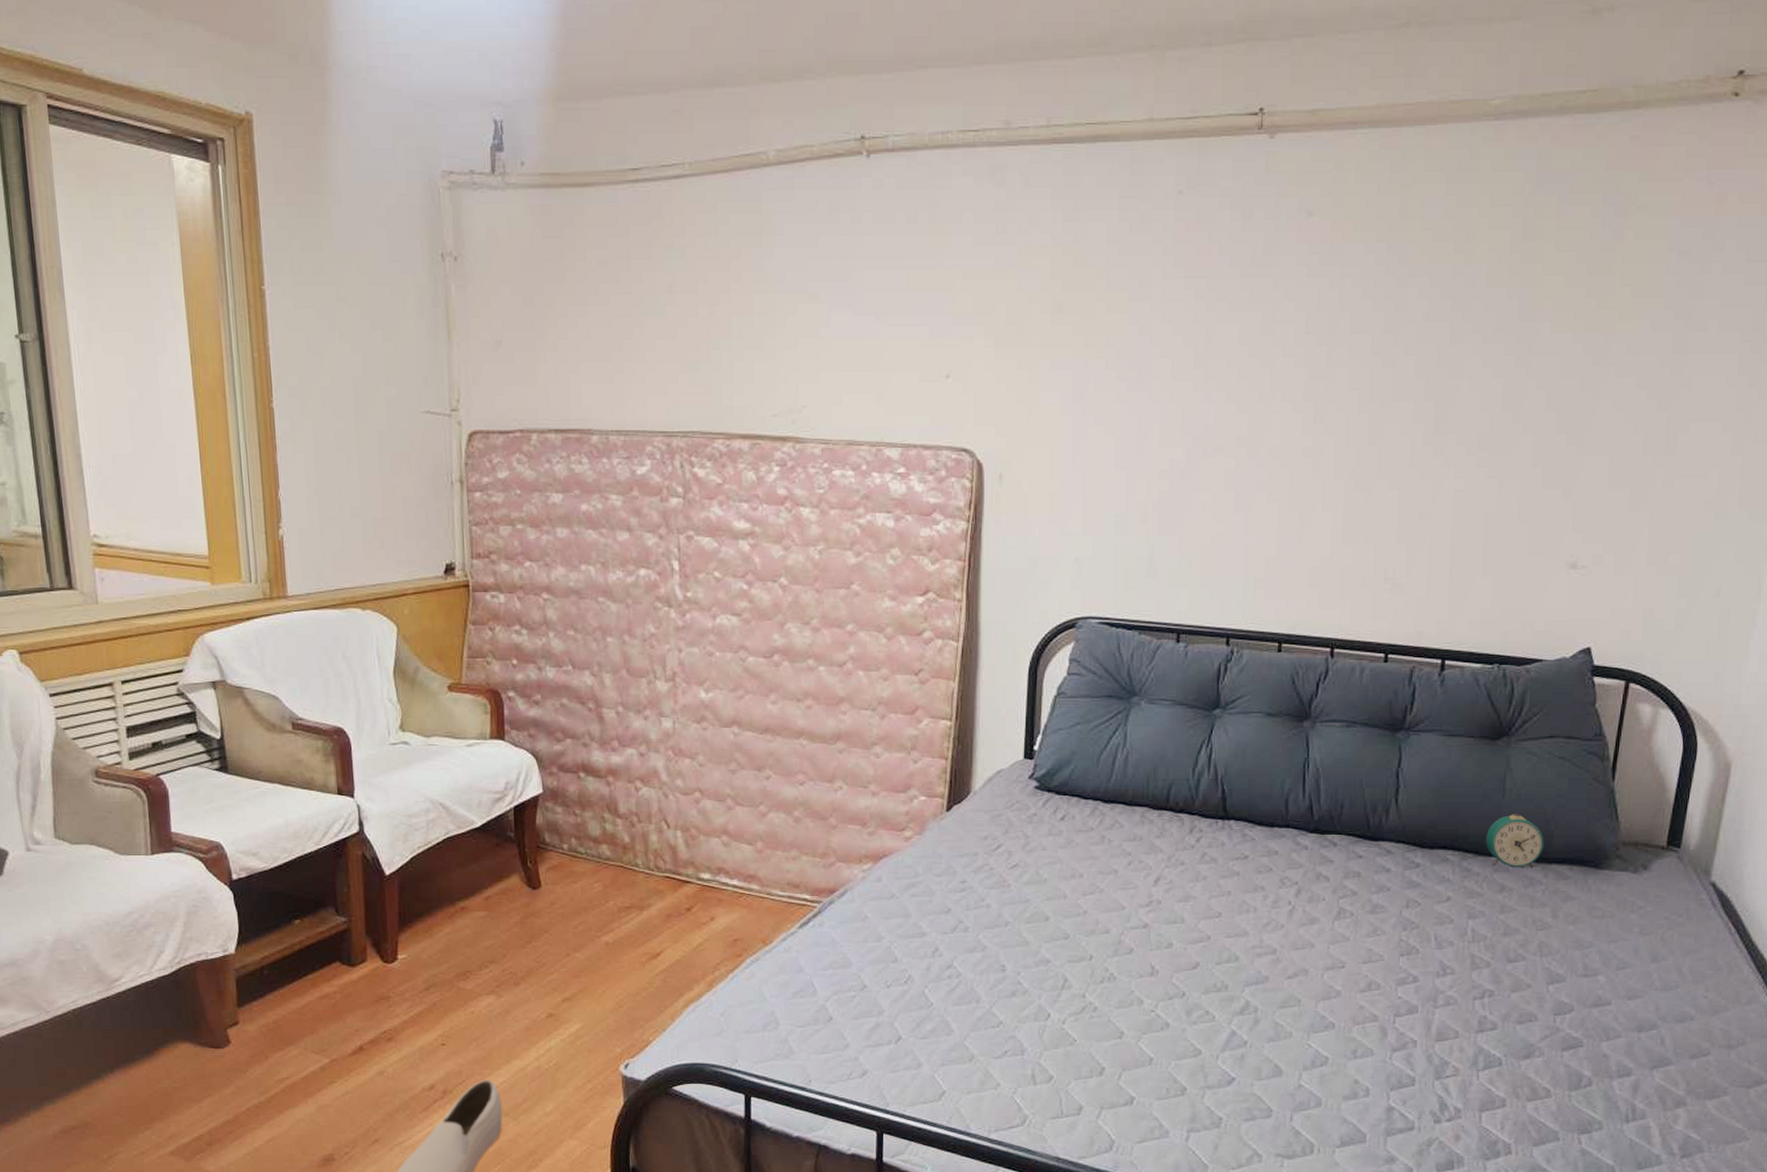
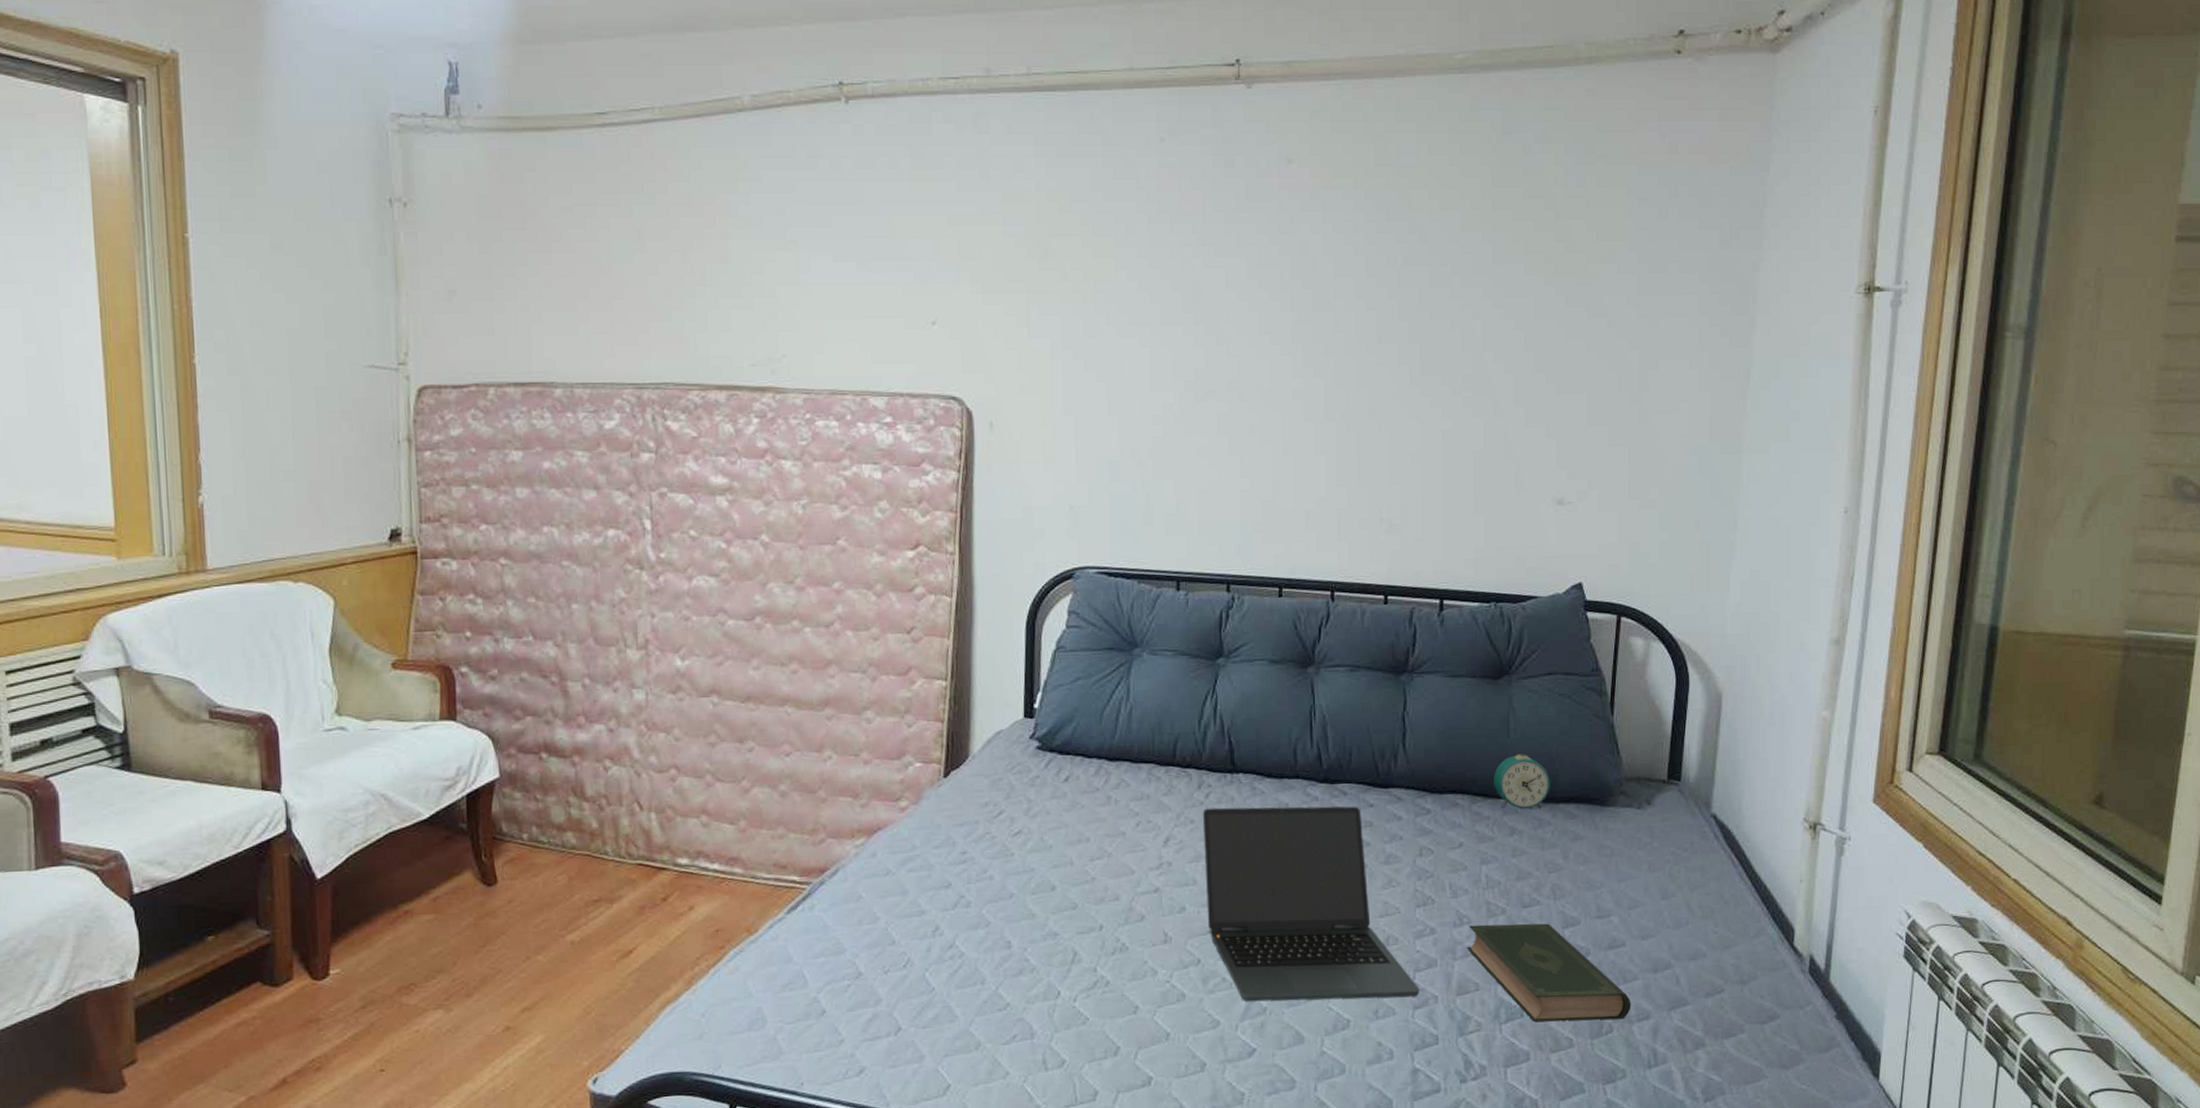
laptop: none [1192,852,1399,1040] -> present [1202,806,1420,1002]
book: none [1449,976,1613,1074] -> present [1467,923,1631,1022]

